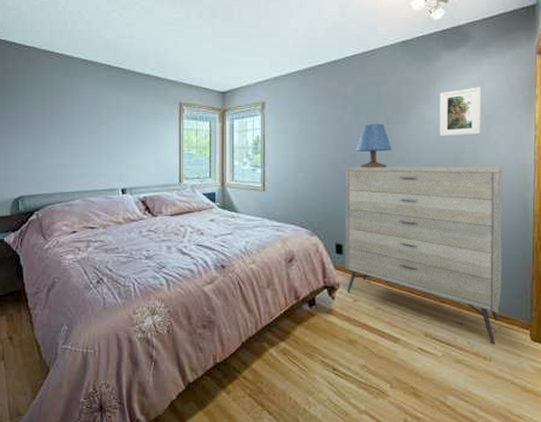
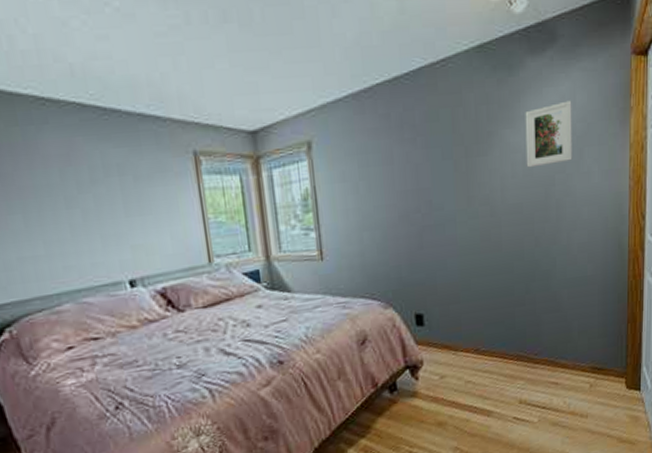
dresser: present [344,166,503,345] -> none [419,198,596,400]
table lamp: present [356,124,392,168] -> none [430,157,474,218]

